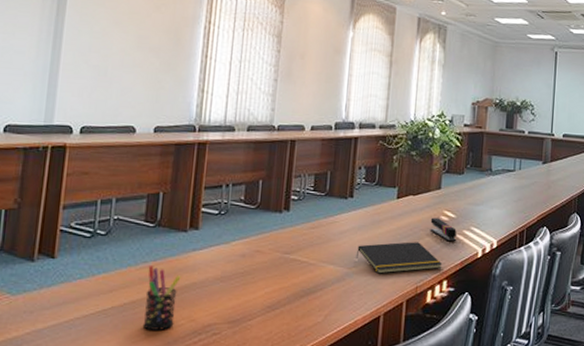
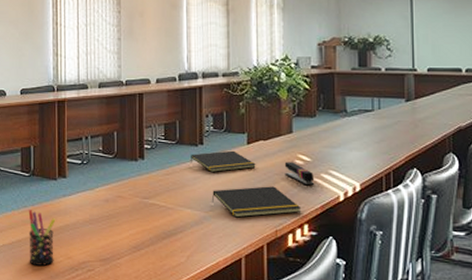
notepad: none [337,204,403,227] -> present [190,150,256,172]

